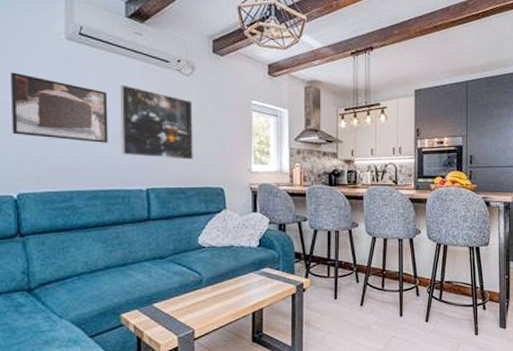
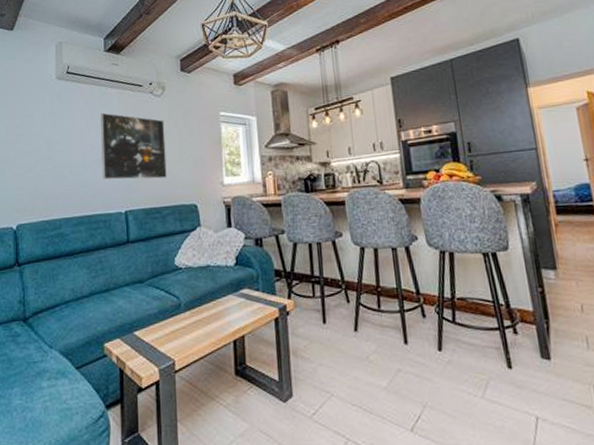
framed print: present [11,72,108,143] -> none [13,114,91,171]

